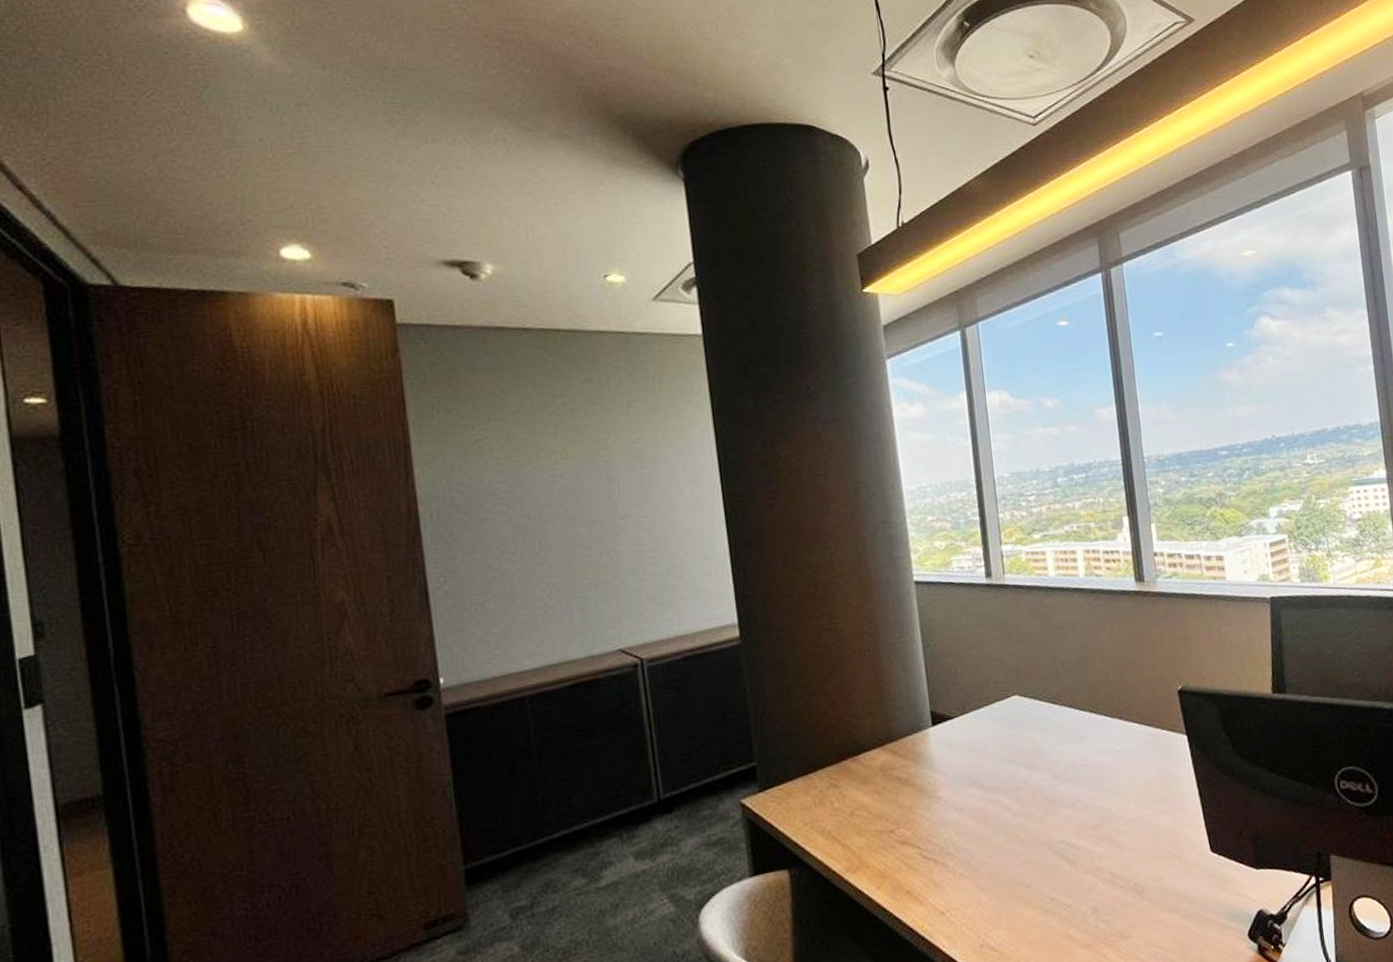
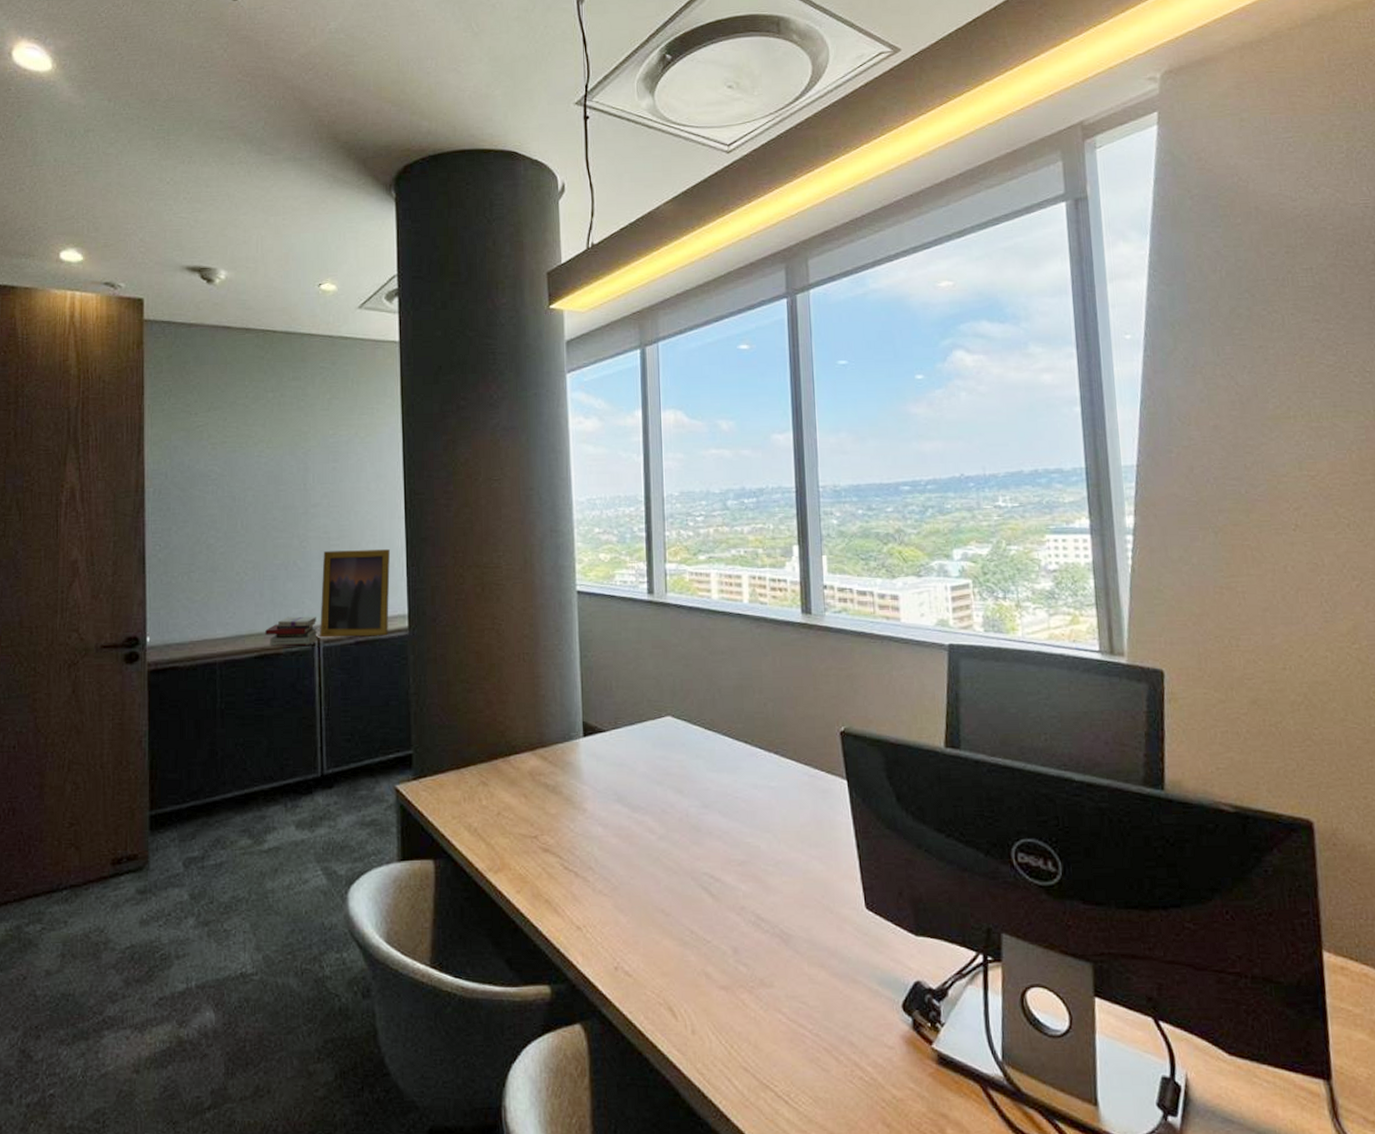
books: none [579,635,640,672] -> present [265,616,318,646]
picture frame: none [637,557,718,657] -> present [320,549,390,638]

